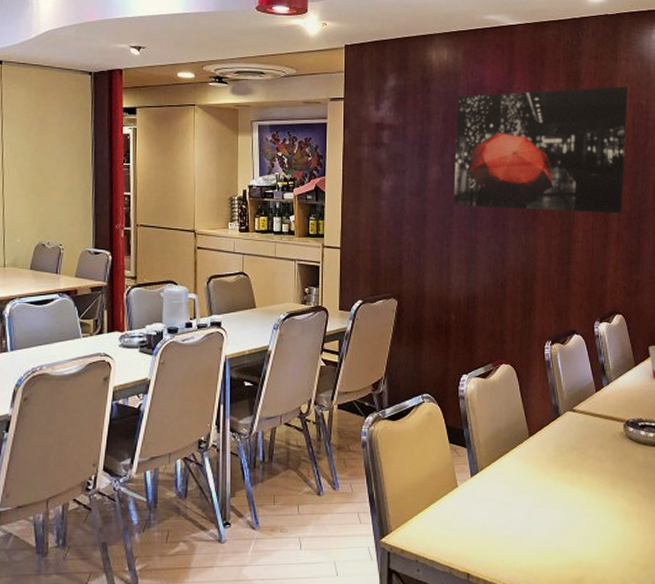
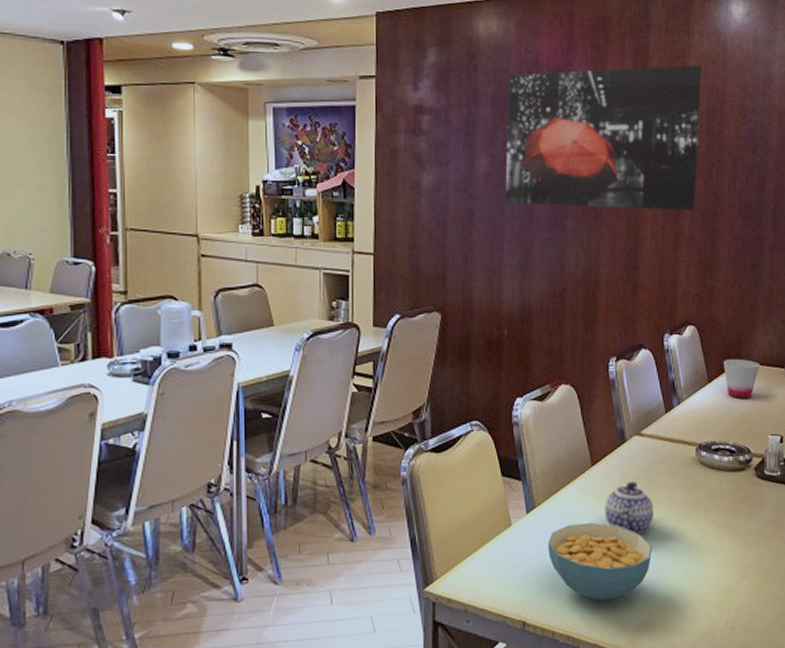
cereal bowl: none [490,488,584,558] -> present [548,523,653,601]
teapot: none [541,452,586,499] -> present [605,481,655,534]

